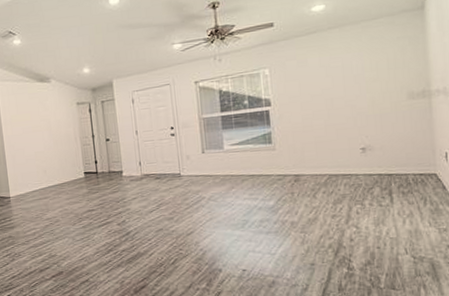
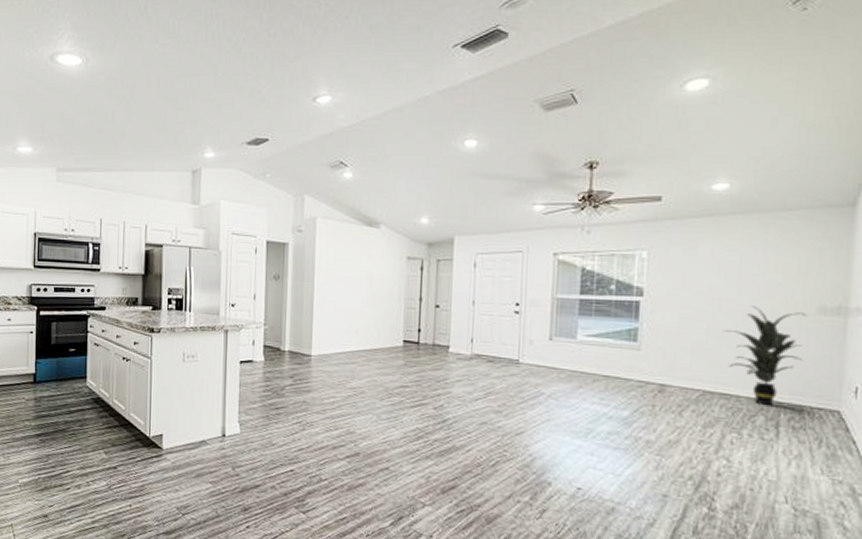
indoor plant: none [338,99,403,179] -> present [724,306,807,406]

